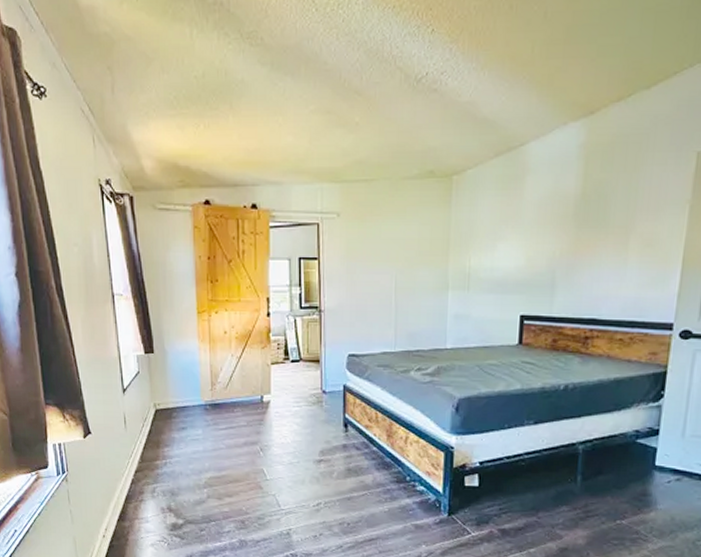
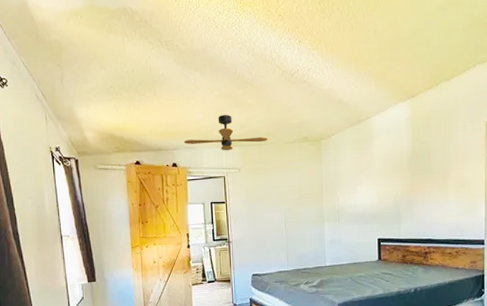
ceiling fan: none [266,137,380,189] -> present [183,114,269,151]

